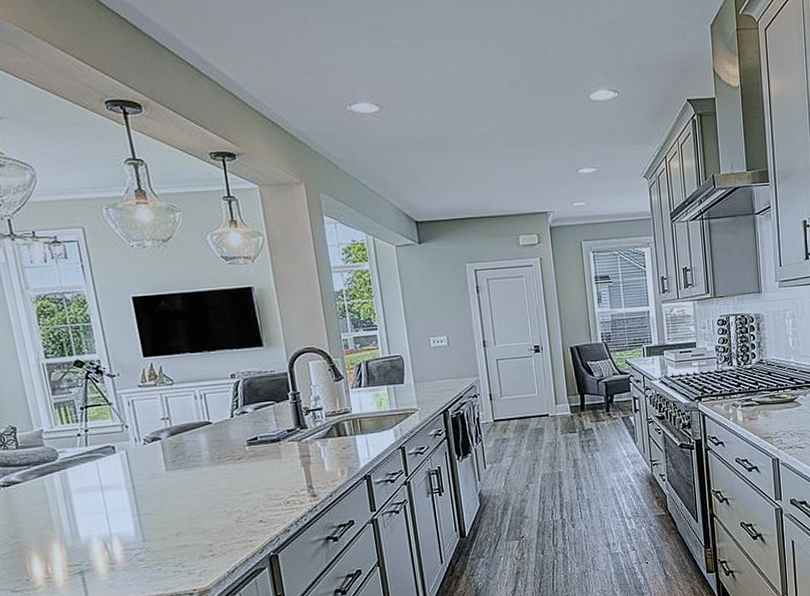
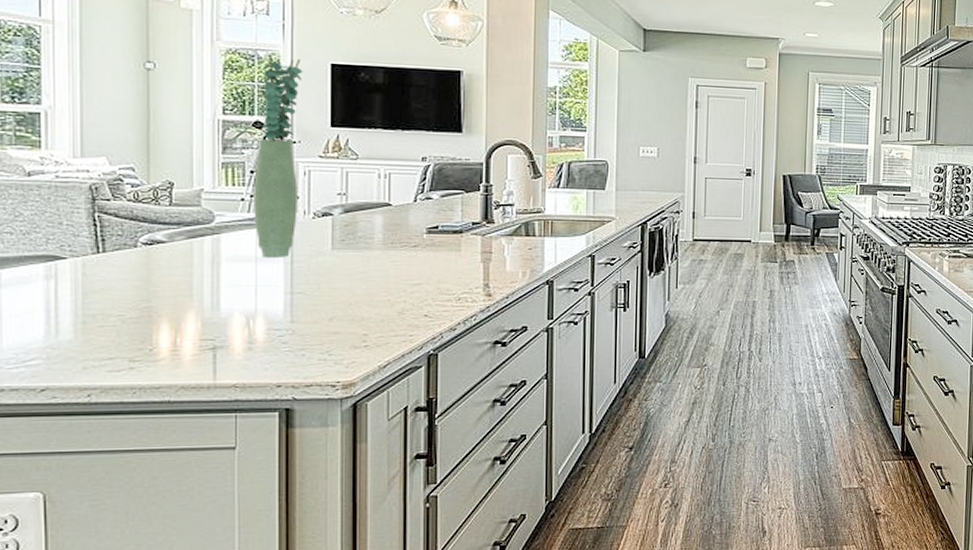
vase: none [70,295,132,487] -> present [254,54,303,259]

